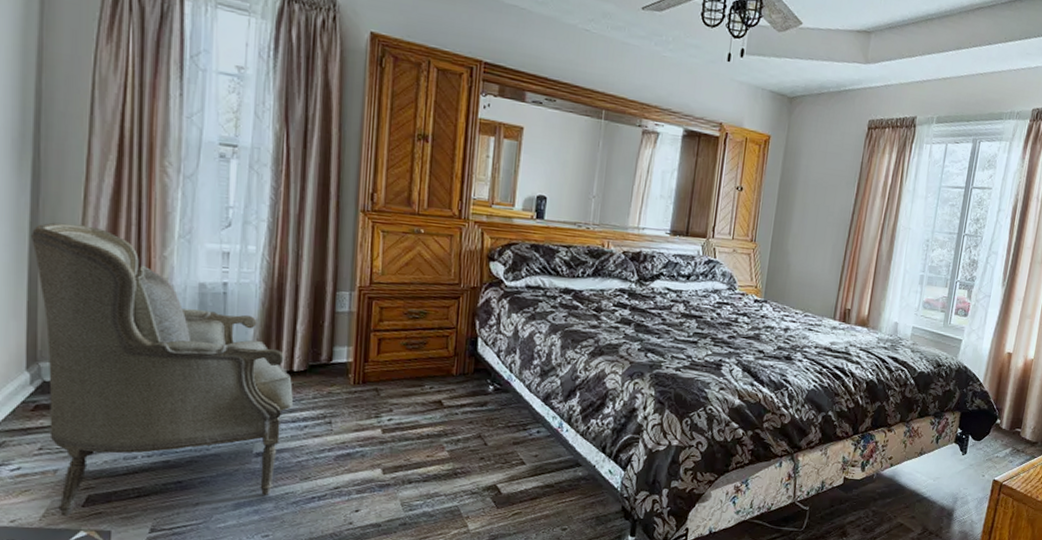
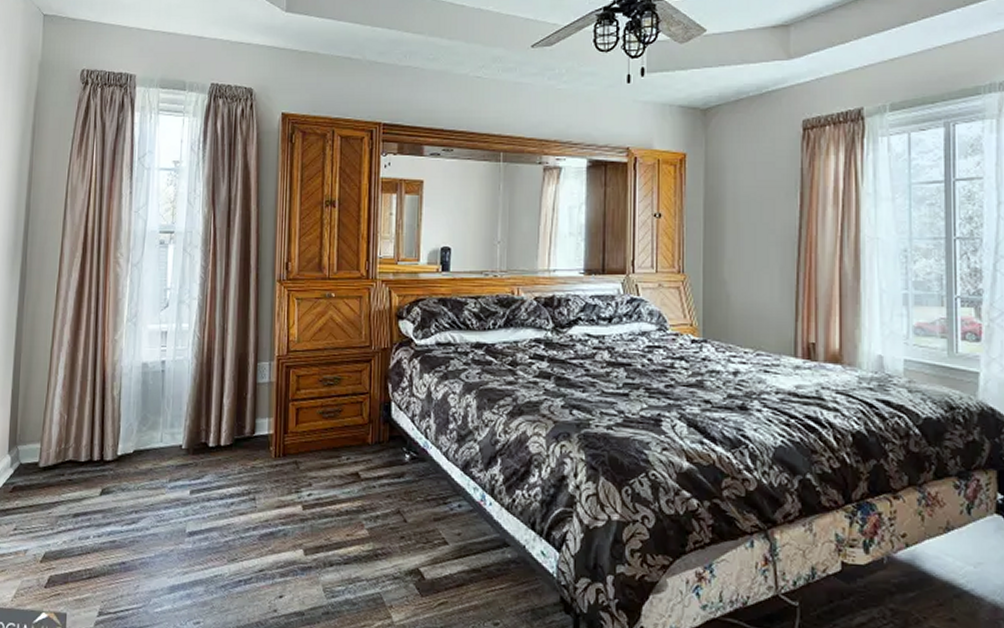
armchair: present [31,222,294,516] -> none [17,317,221,597]

